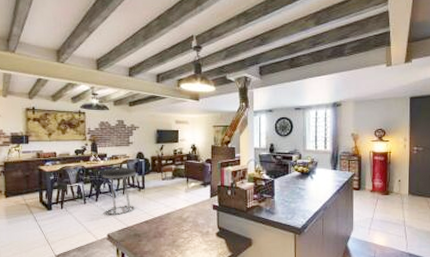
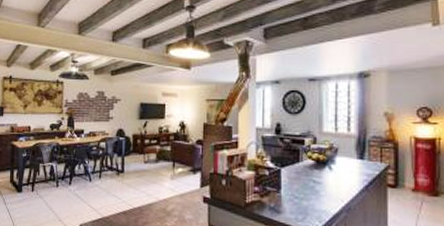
stool: present [103,167,137,216] -> none [78,146,116,203]

